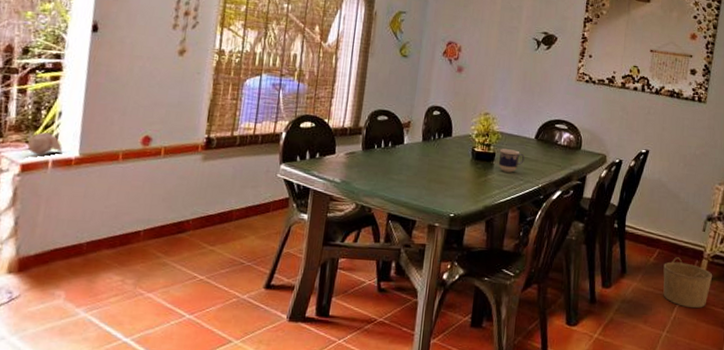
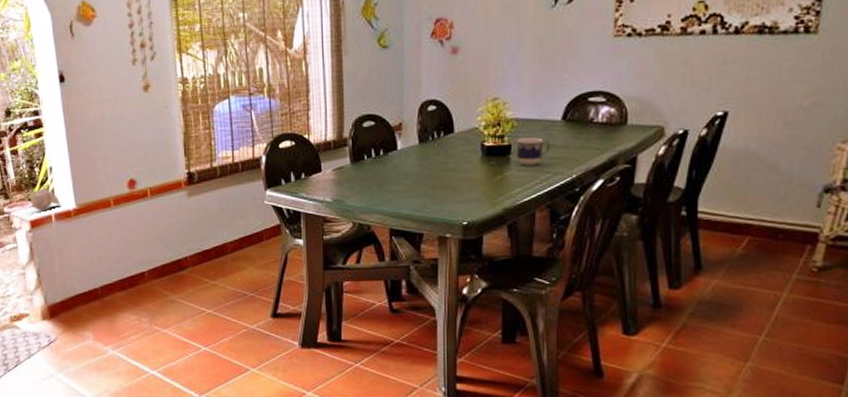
basket: present [663,257,713,309] -> none [757,244,835,305]

